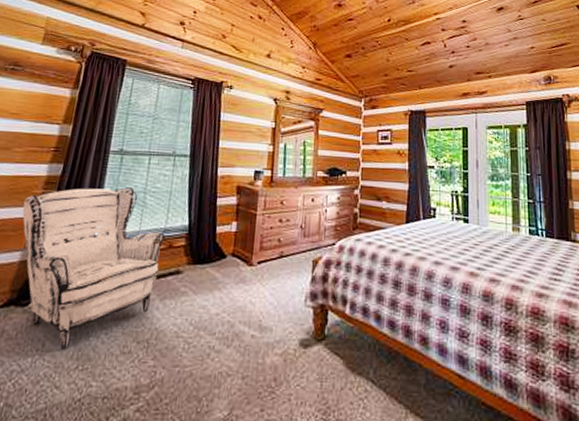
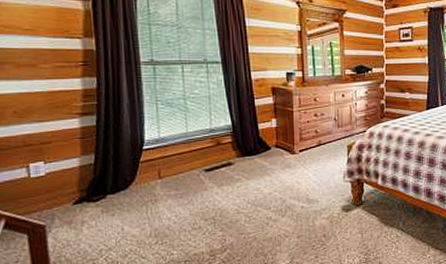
armchair: present [22,187,165,350] -> none [66,95,212,231]

